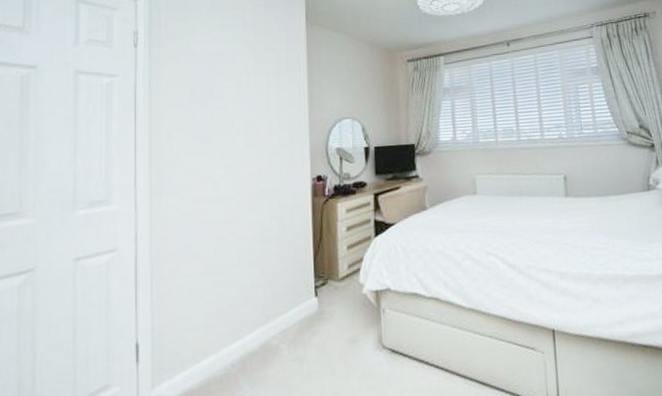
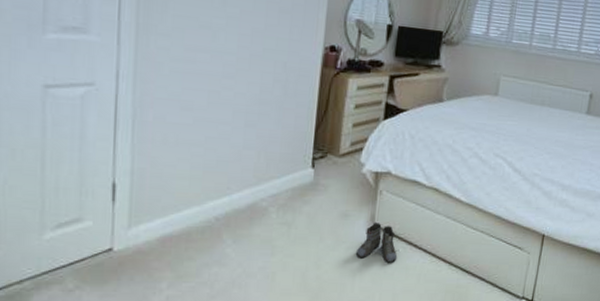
boots: none [370,343,411,388] -> present [356,223,398,264]

